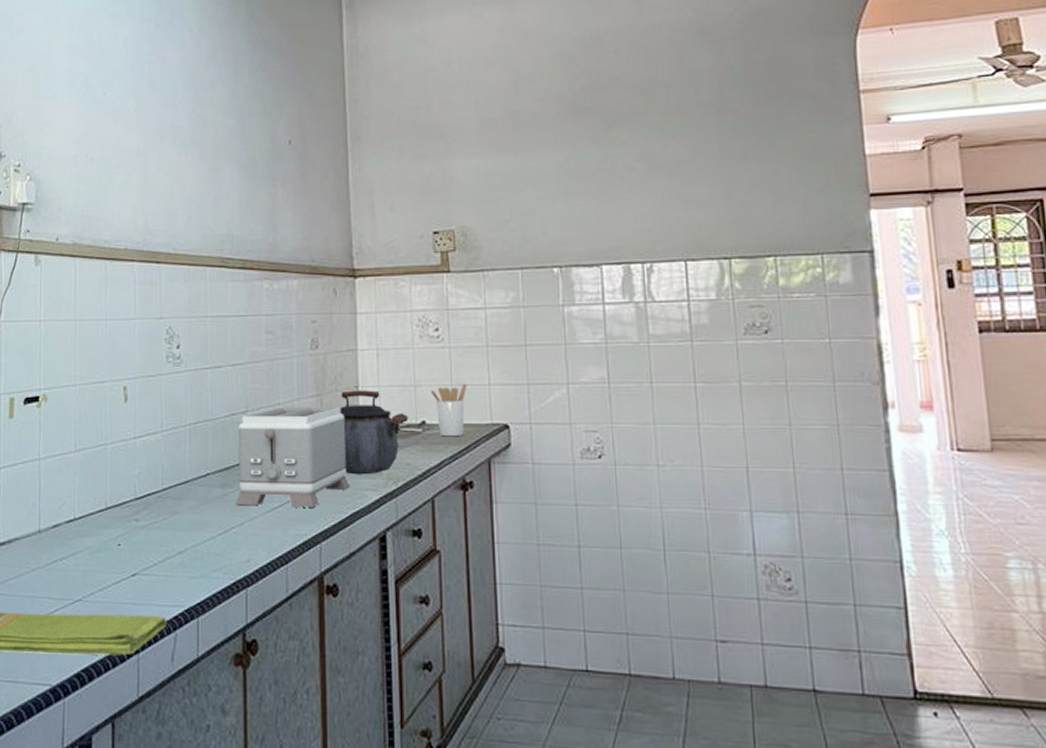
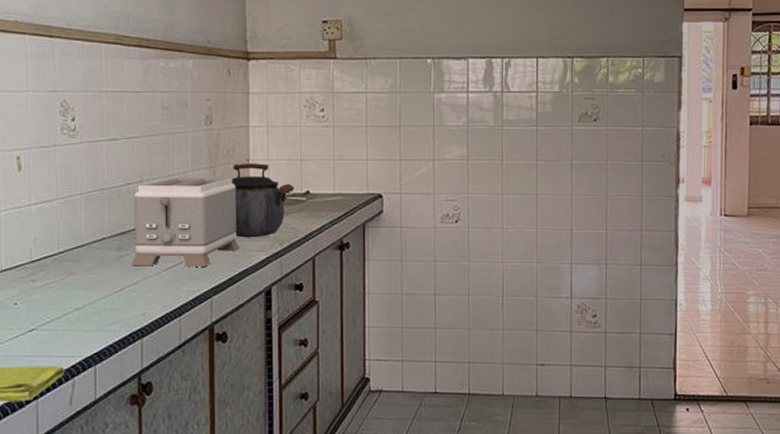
utensil holder: present [430,383,467,437] -> none [315,158,348,205]

